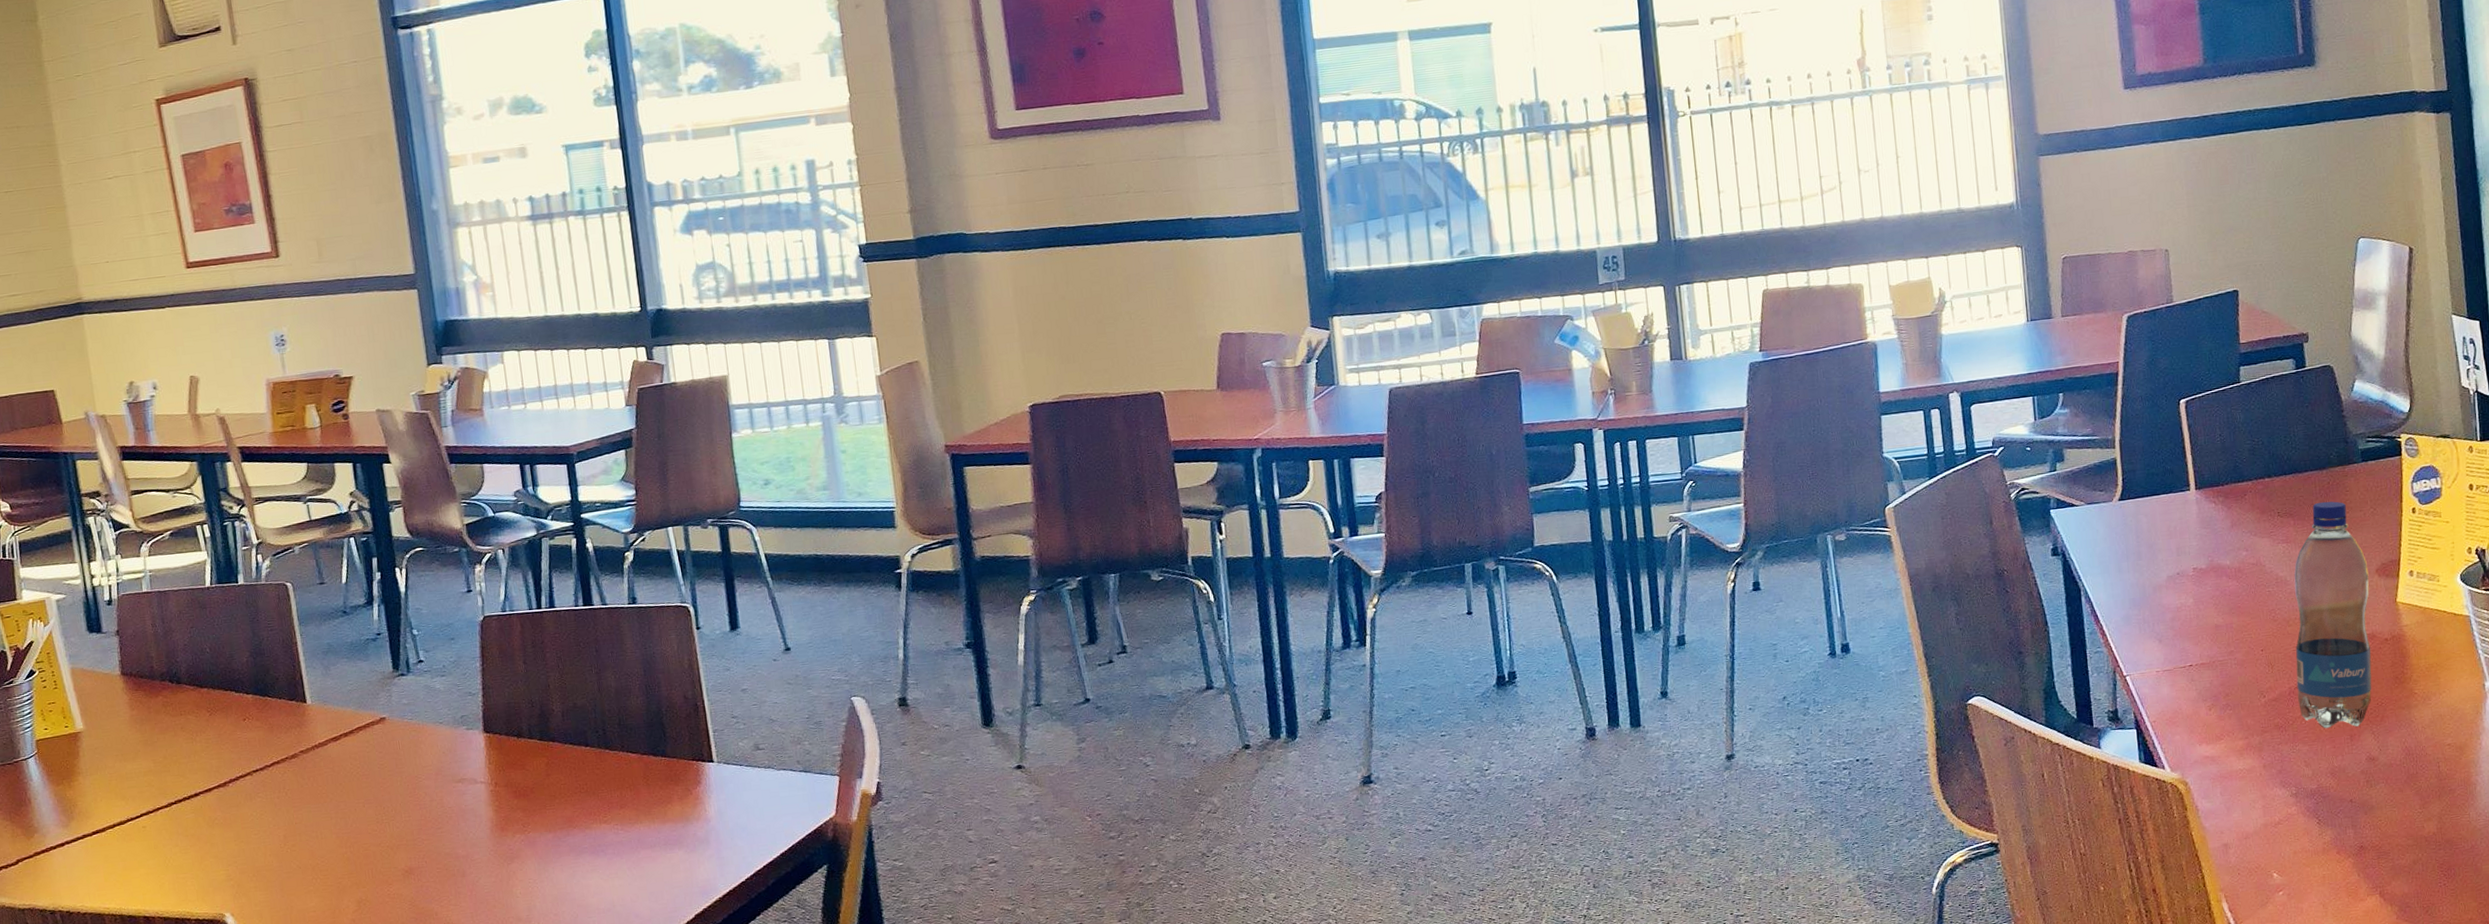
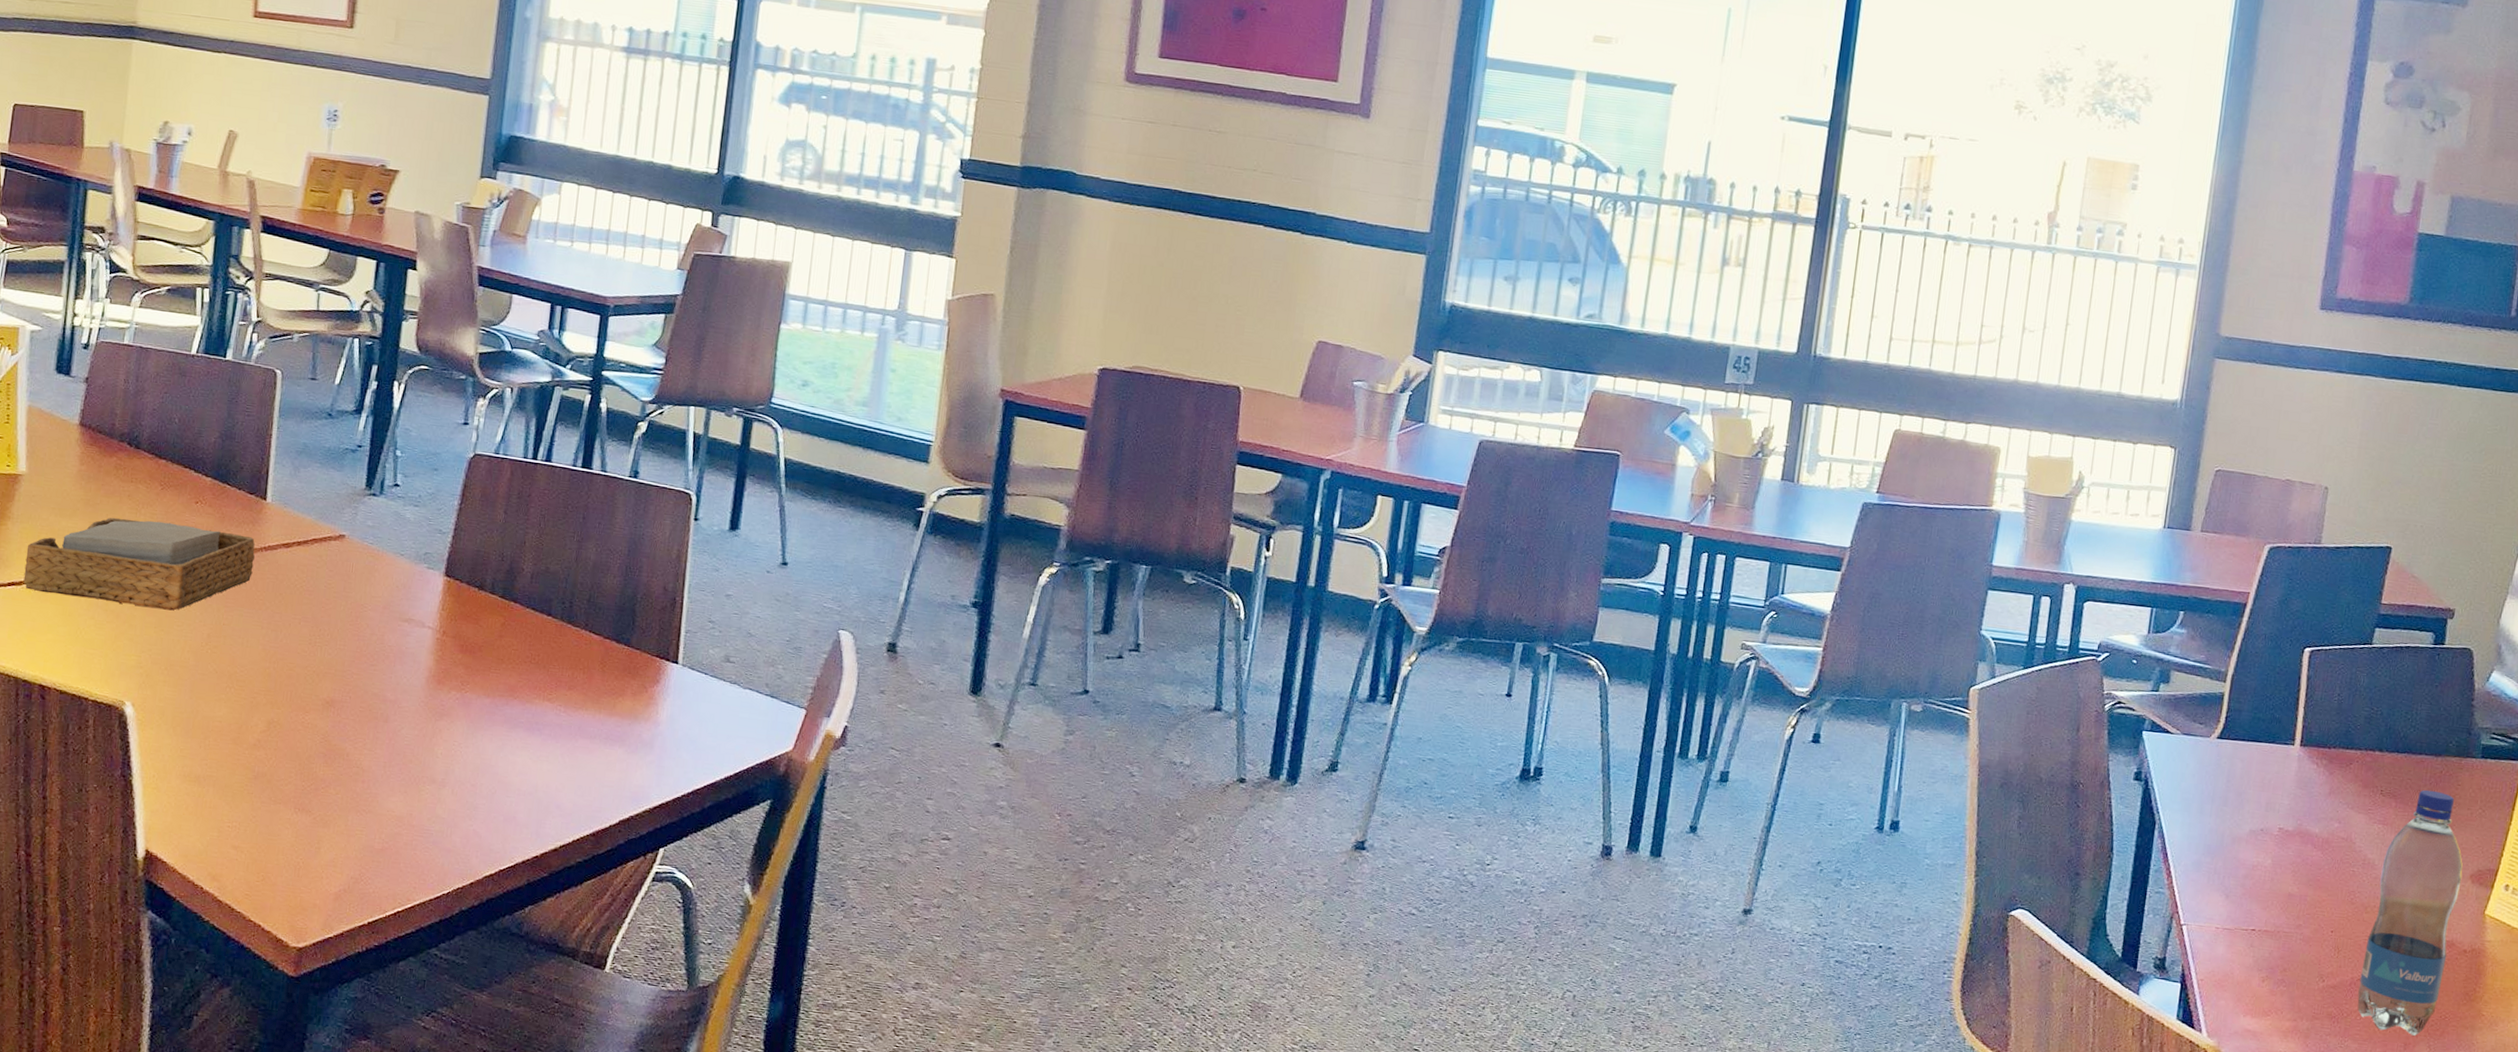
napkin holder: none [101,739,311,834] -> present [23,517,255,611]

